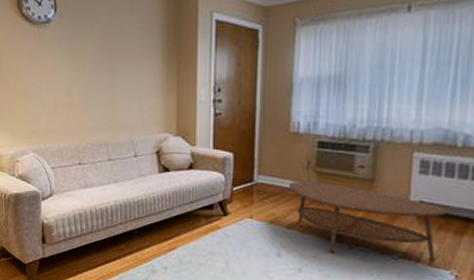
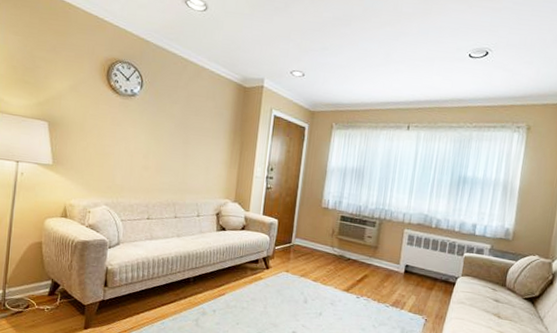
coffee table: present [288,181,447,261] -> none [317,245,423,308]

